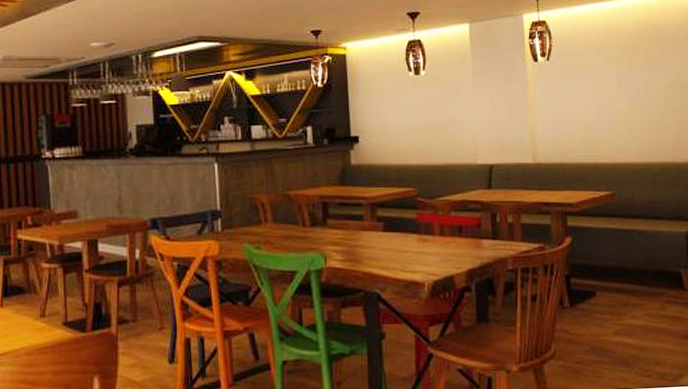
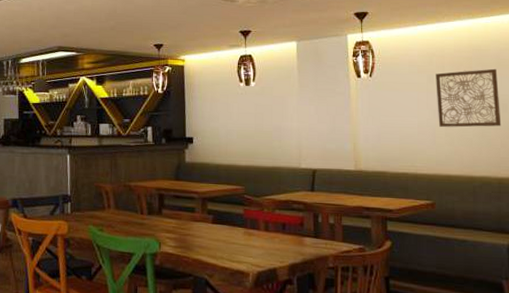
wall art: none [614,47,679,112] -> present [436,68,501,128]

